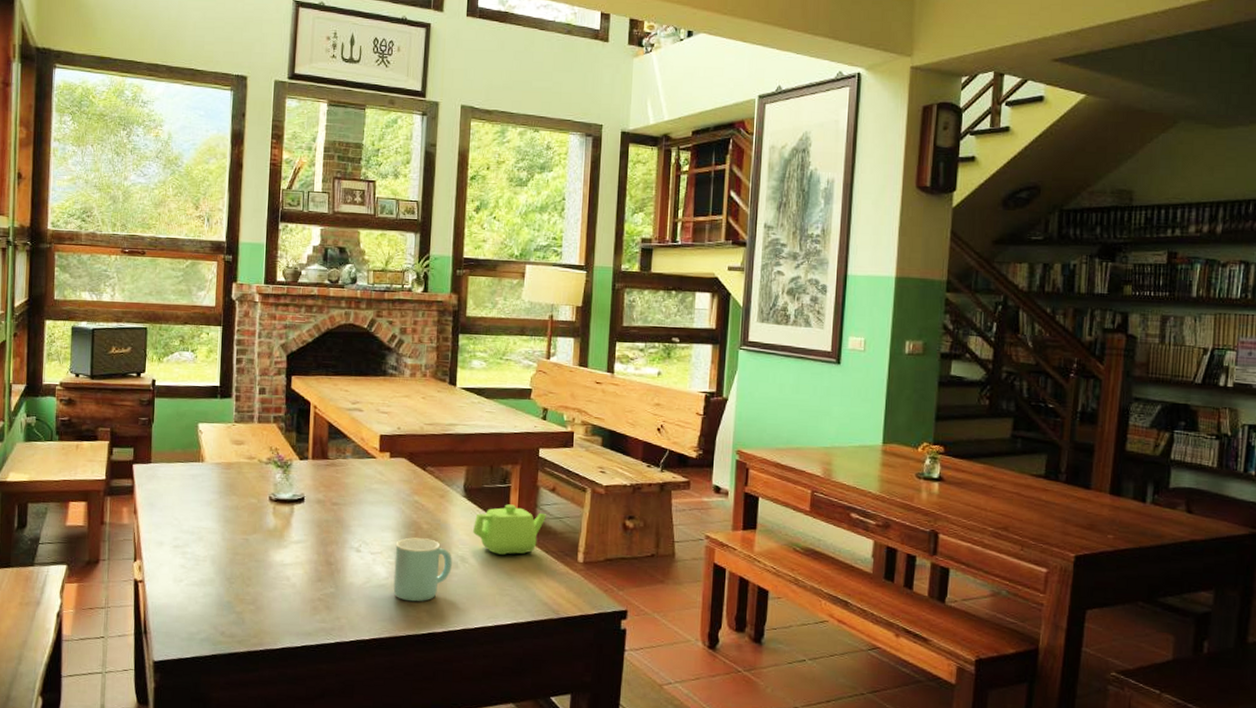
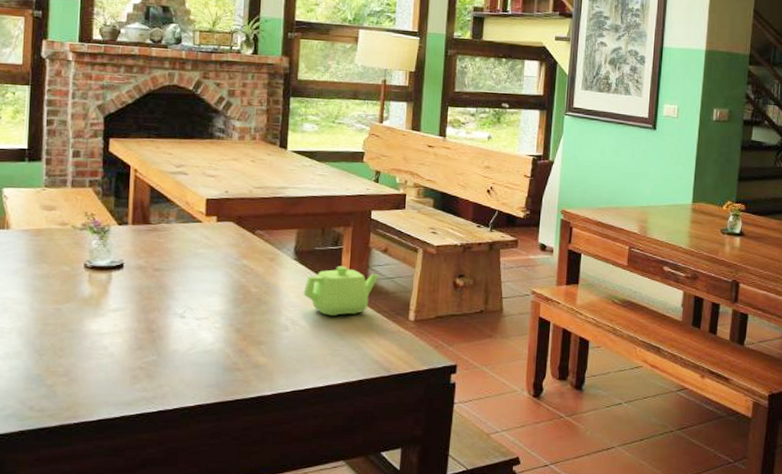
mug: present [393,537,452,602] -> none [220,302,282,366]

